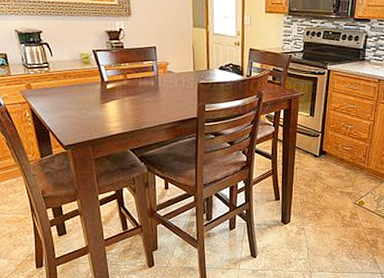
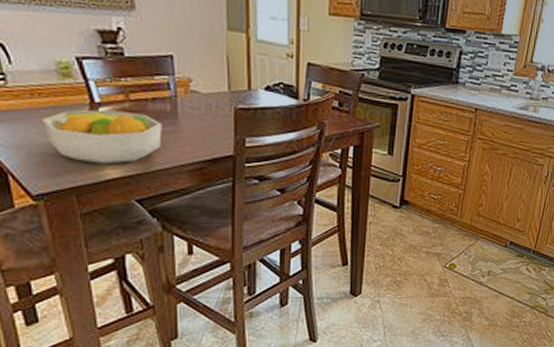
fruit bowl: none [71,86,148,124] -> present [43,109,162,164]

